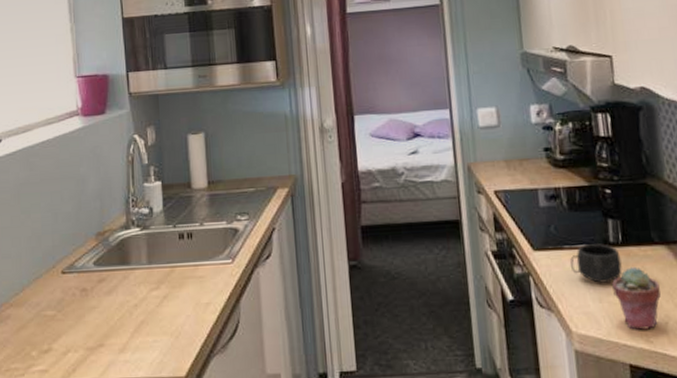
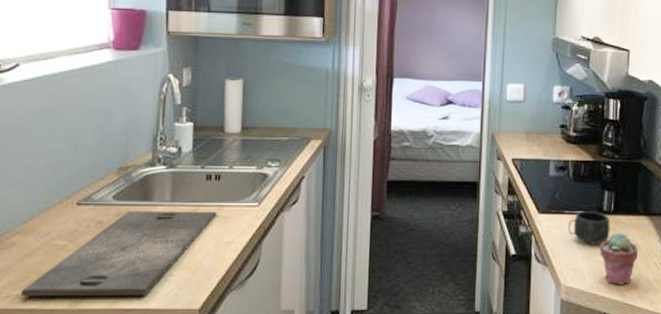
cutting board: none [19,271,193,369] -> present [22,210,217,297]

